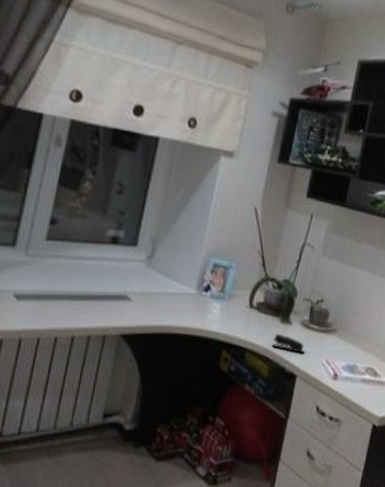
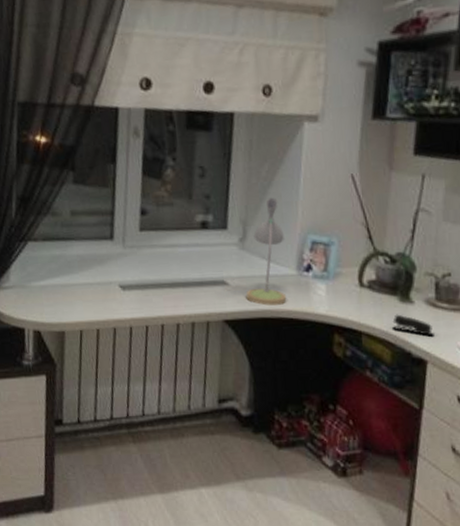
desk lamp: none [146,220,190,322] -> present [246,197,287,306]

